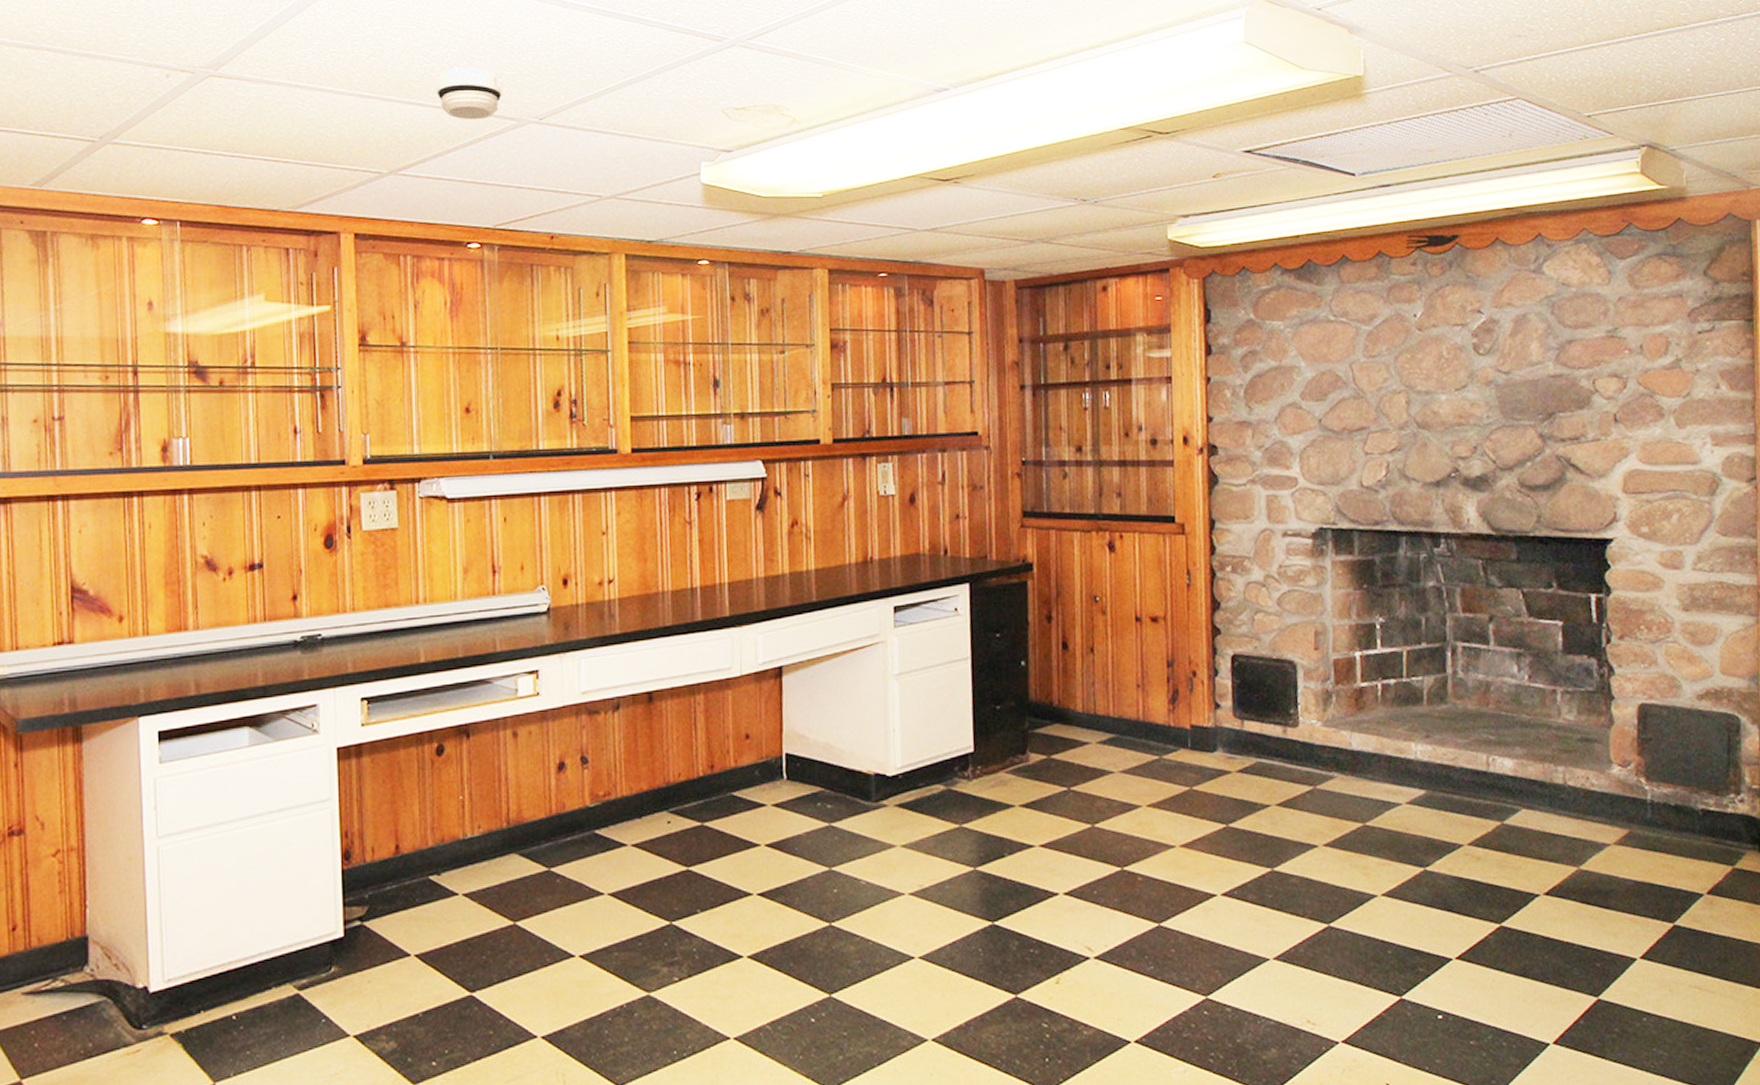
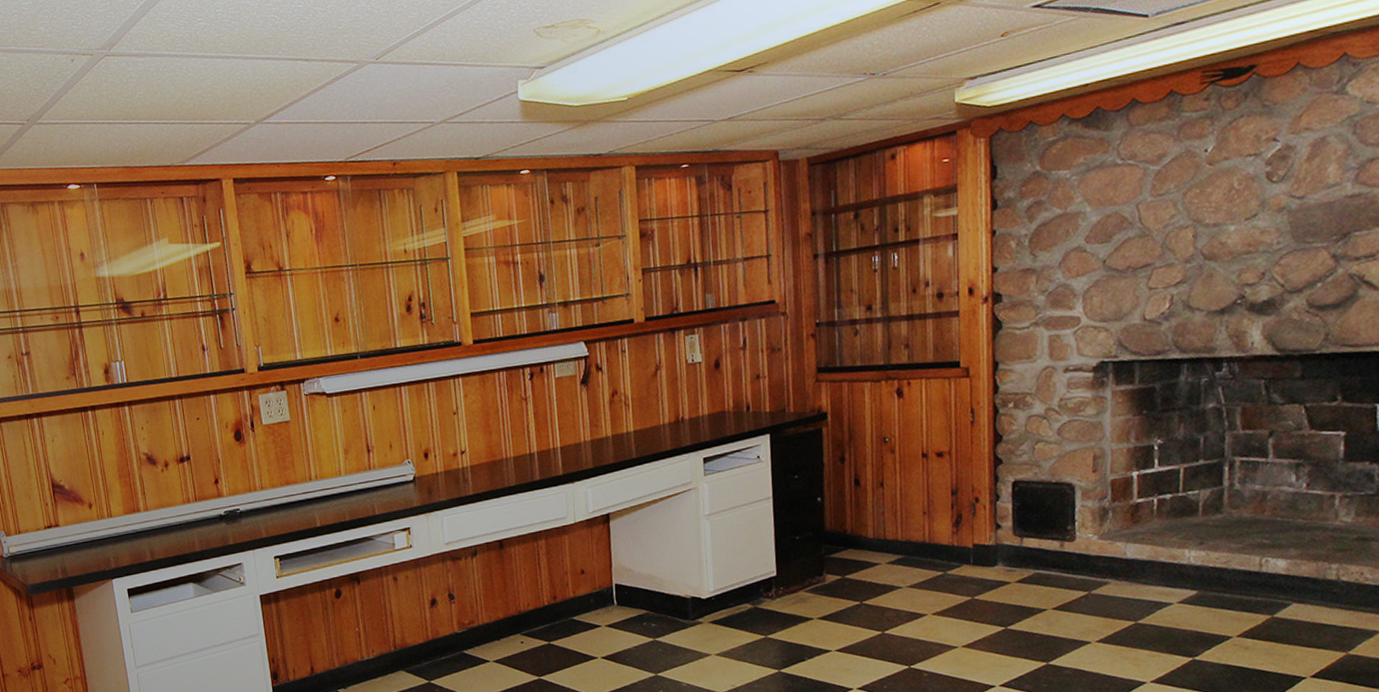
smoke detector: present [436,67,502,120] -> none [287,19,343,68]

